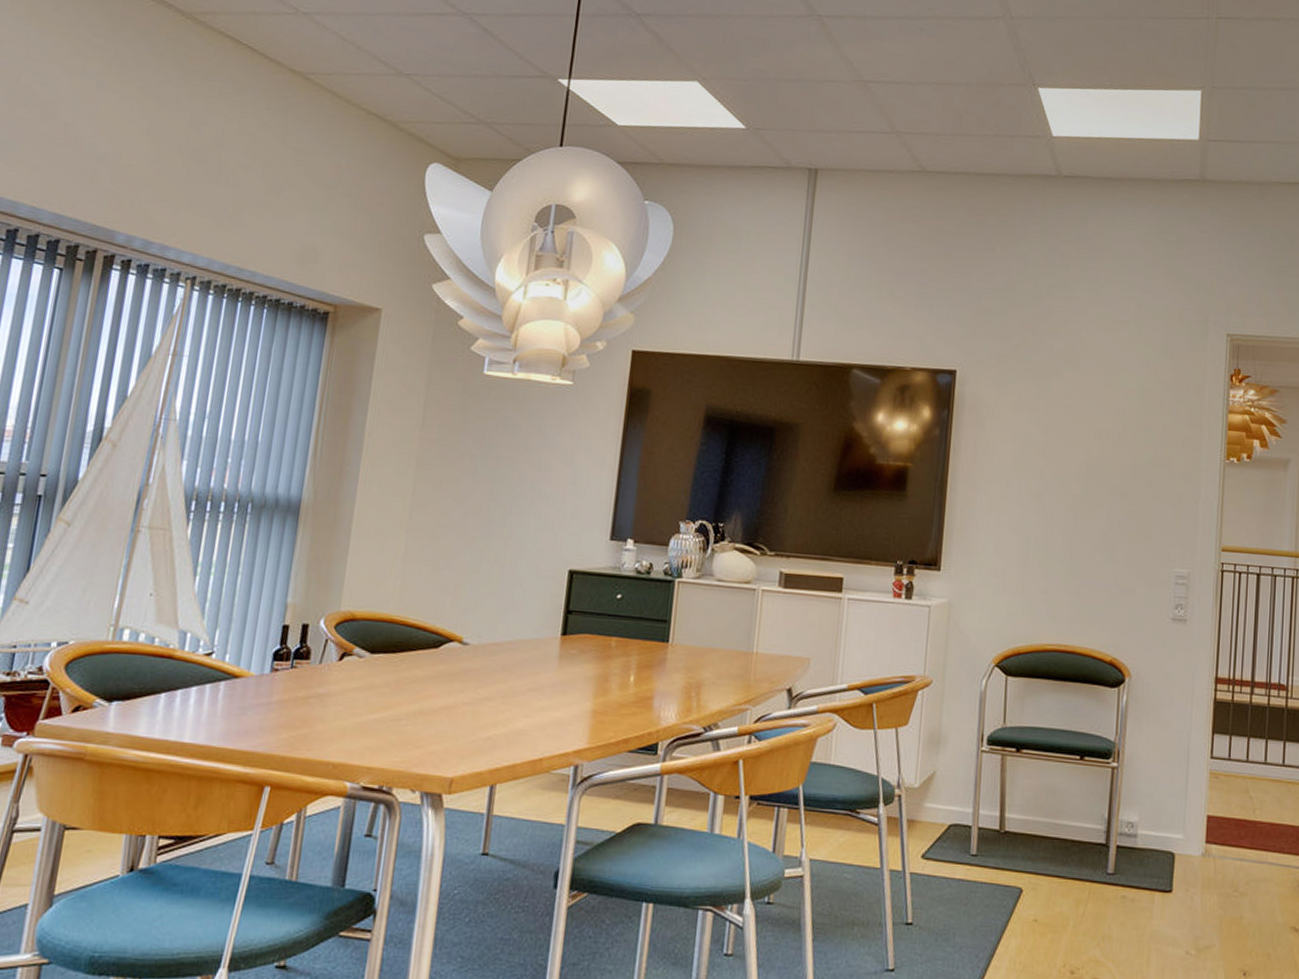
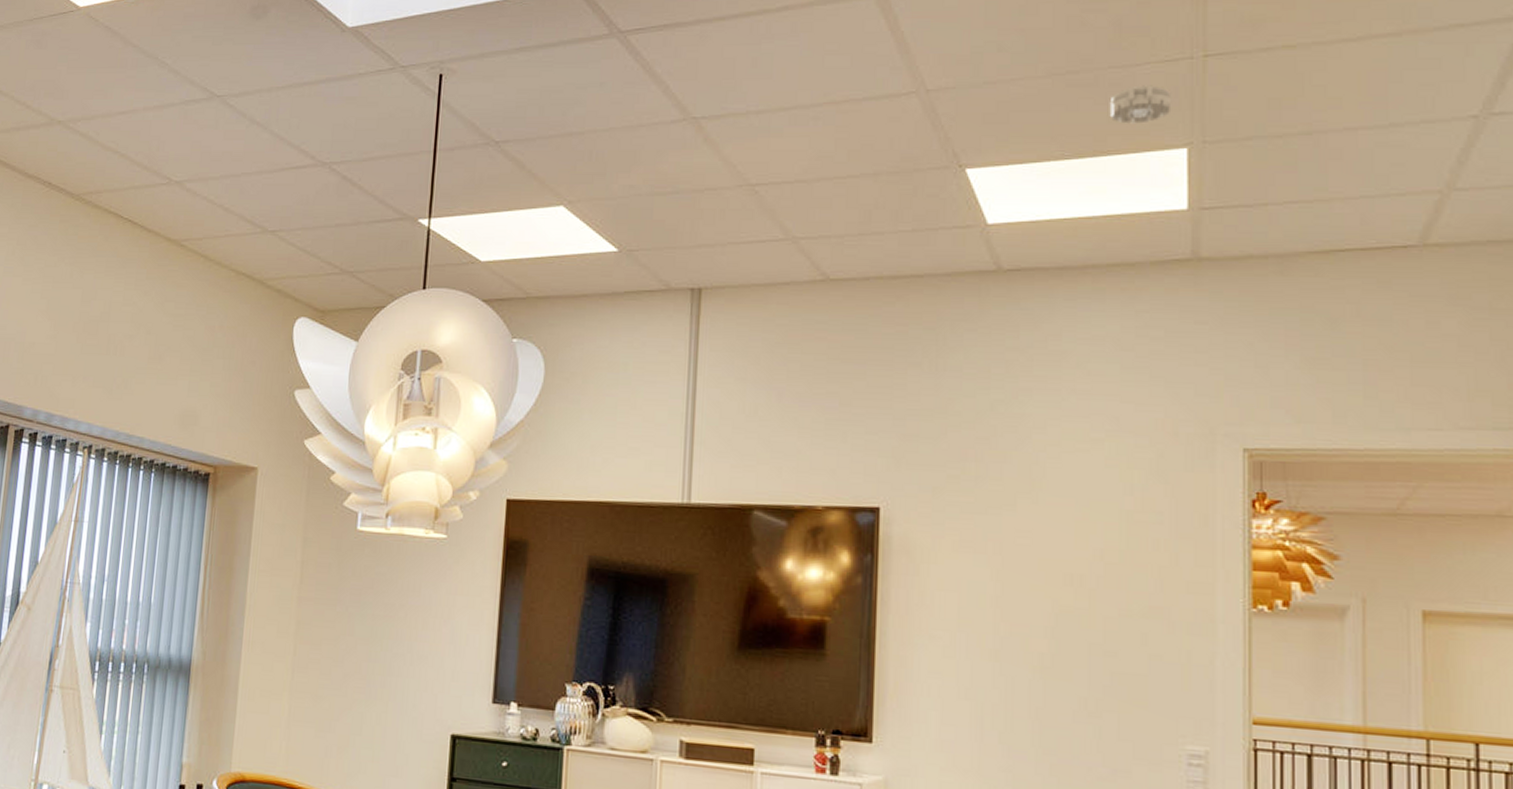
smoke detector: none [1147,35,1193,67] -> present [1109,85,1172,124]

